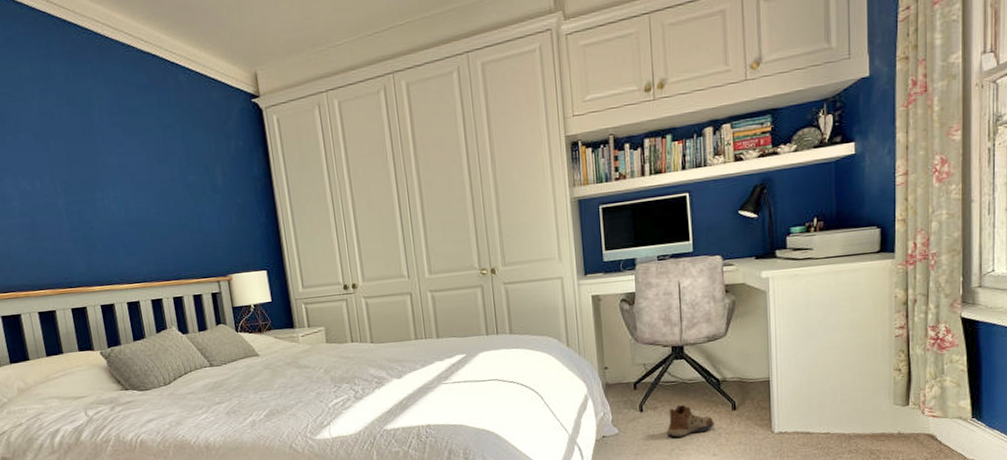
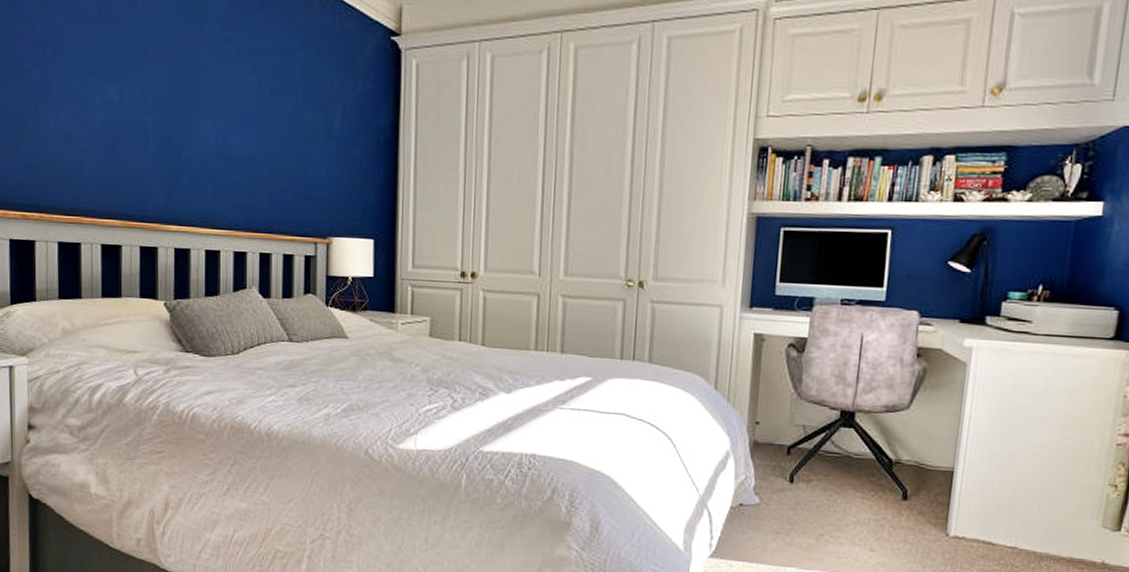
shoe: present [666,404,714,438] -> none [817,481,878,522]

